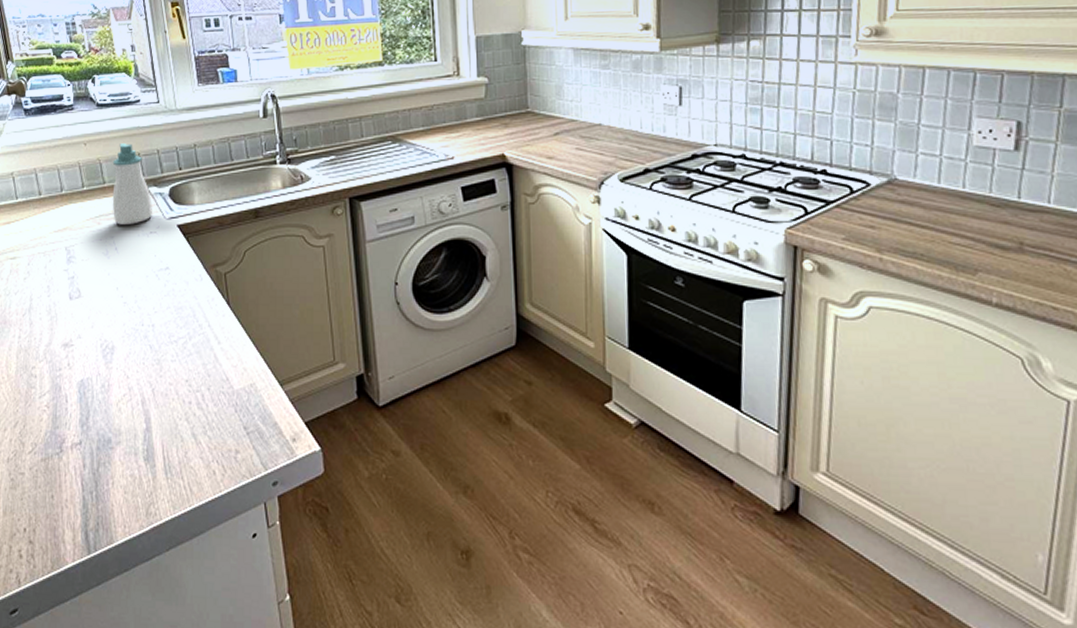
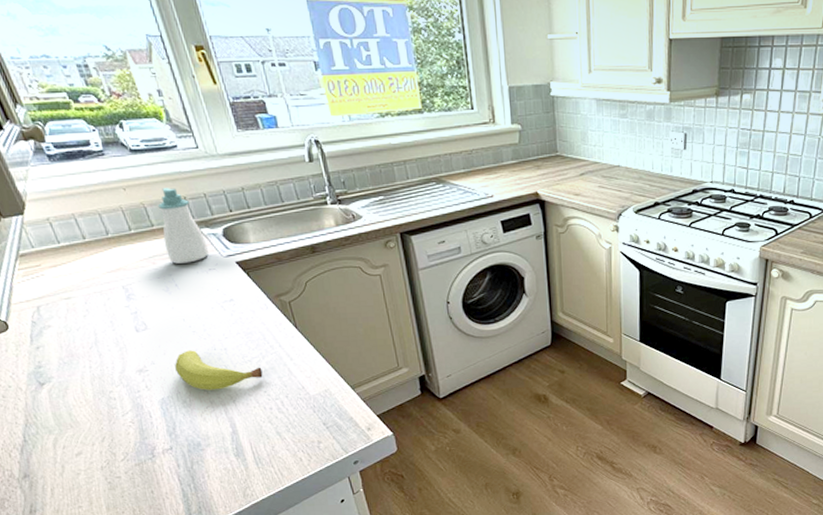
fruit: none [100,324,187,374] -> present [175,350,263,391]

